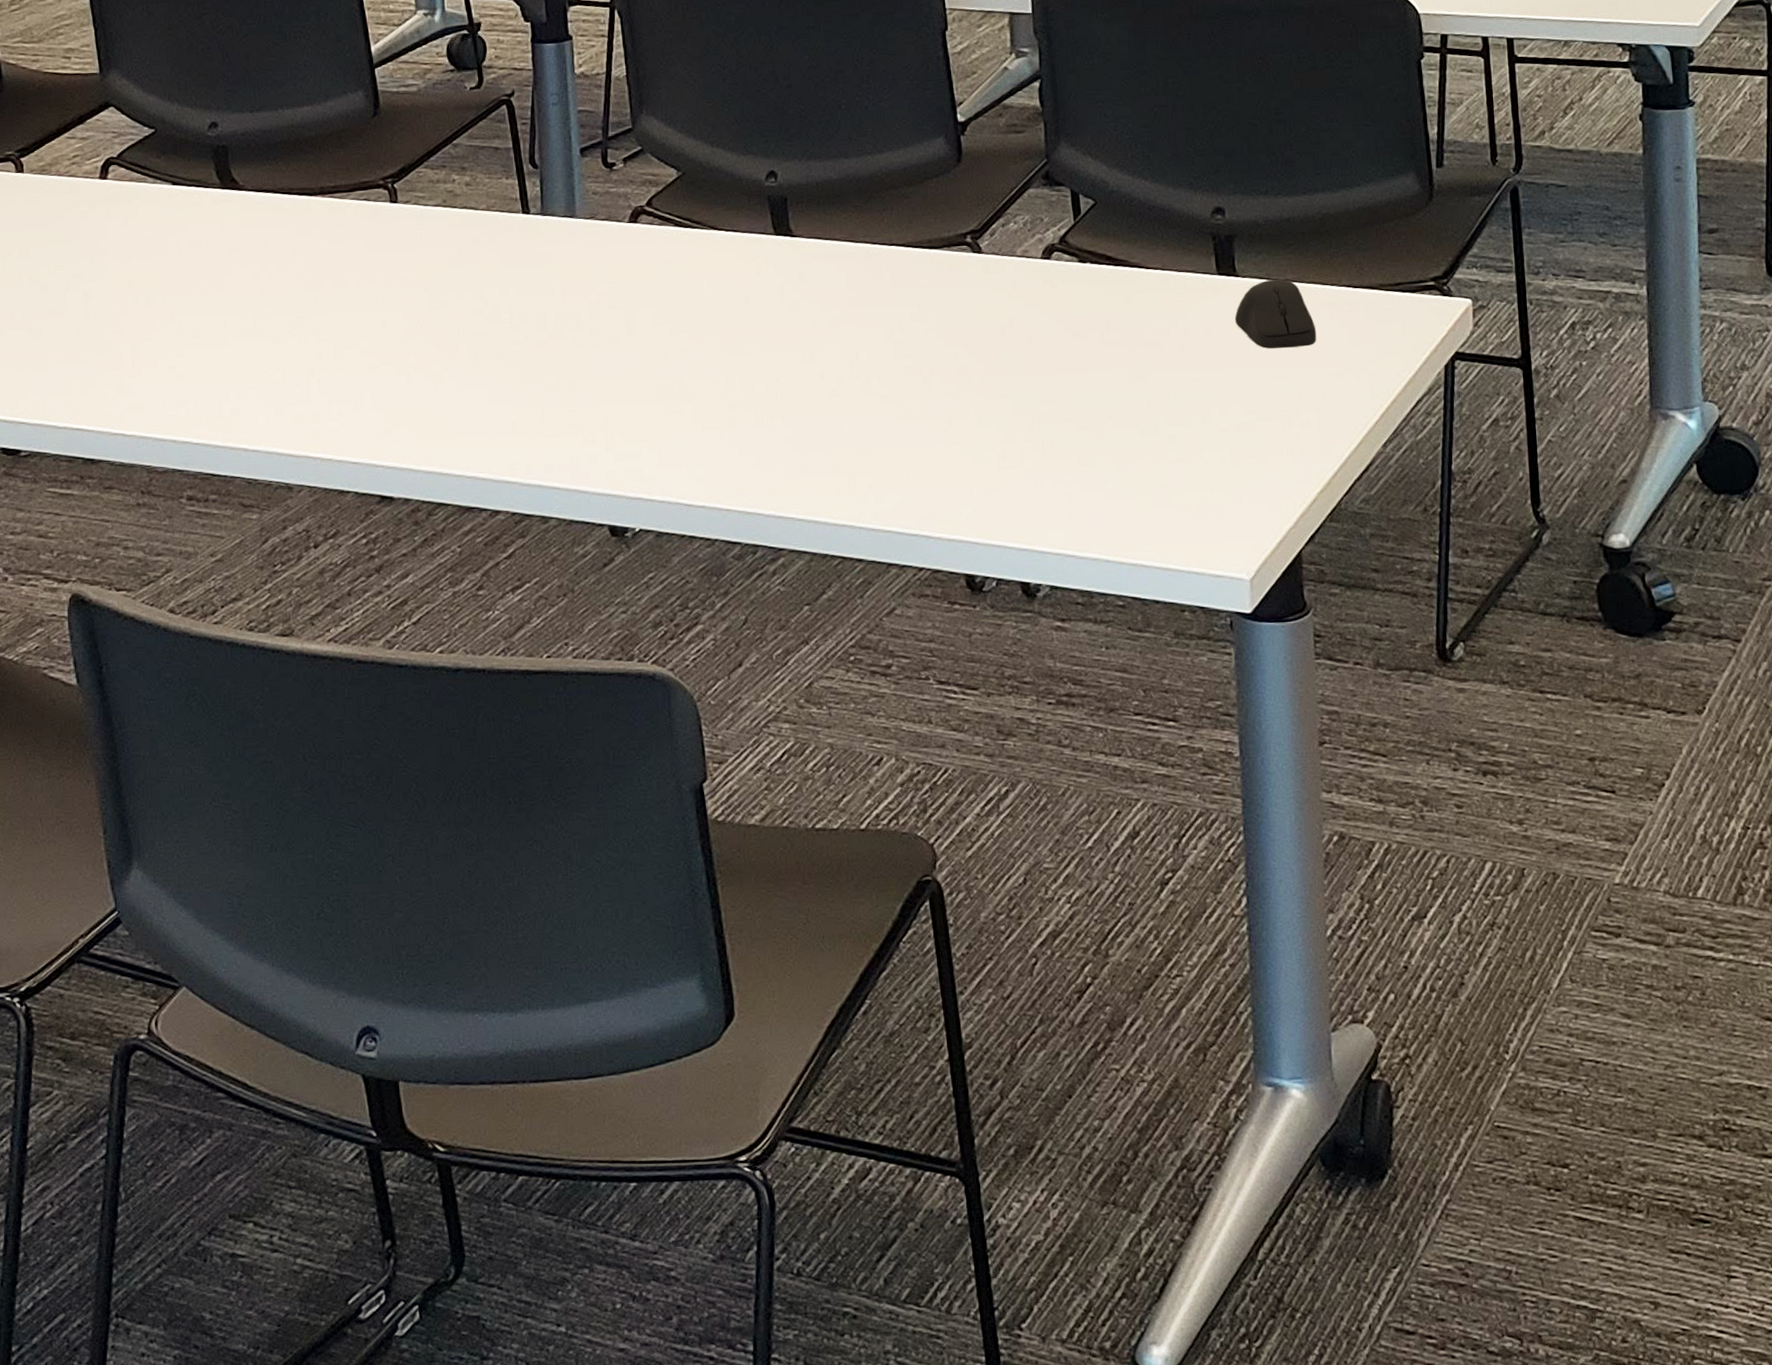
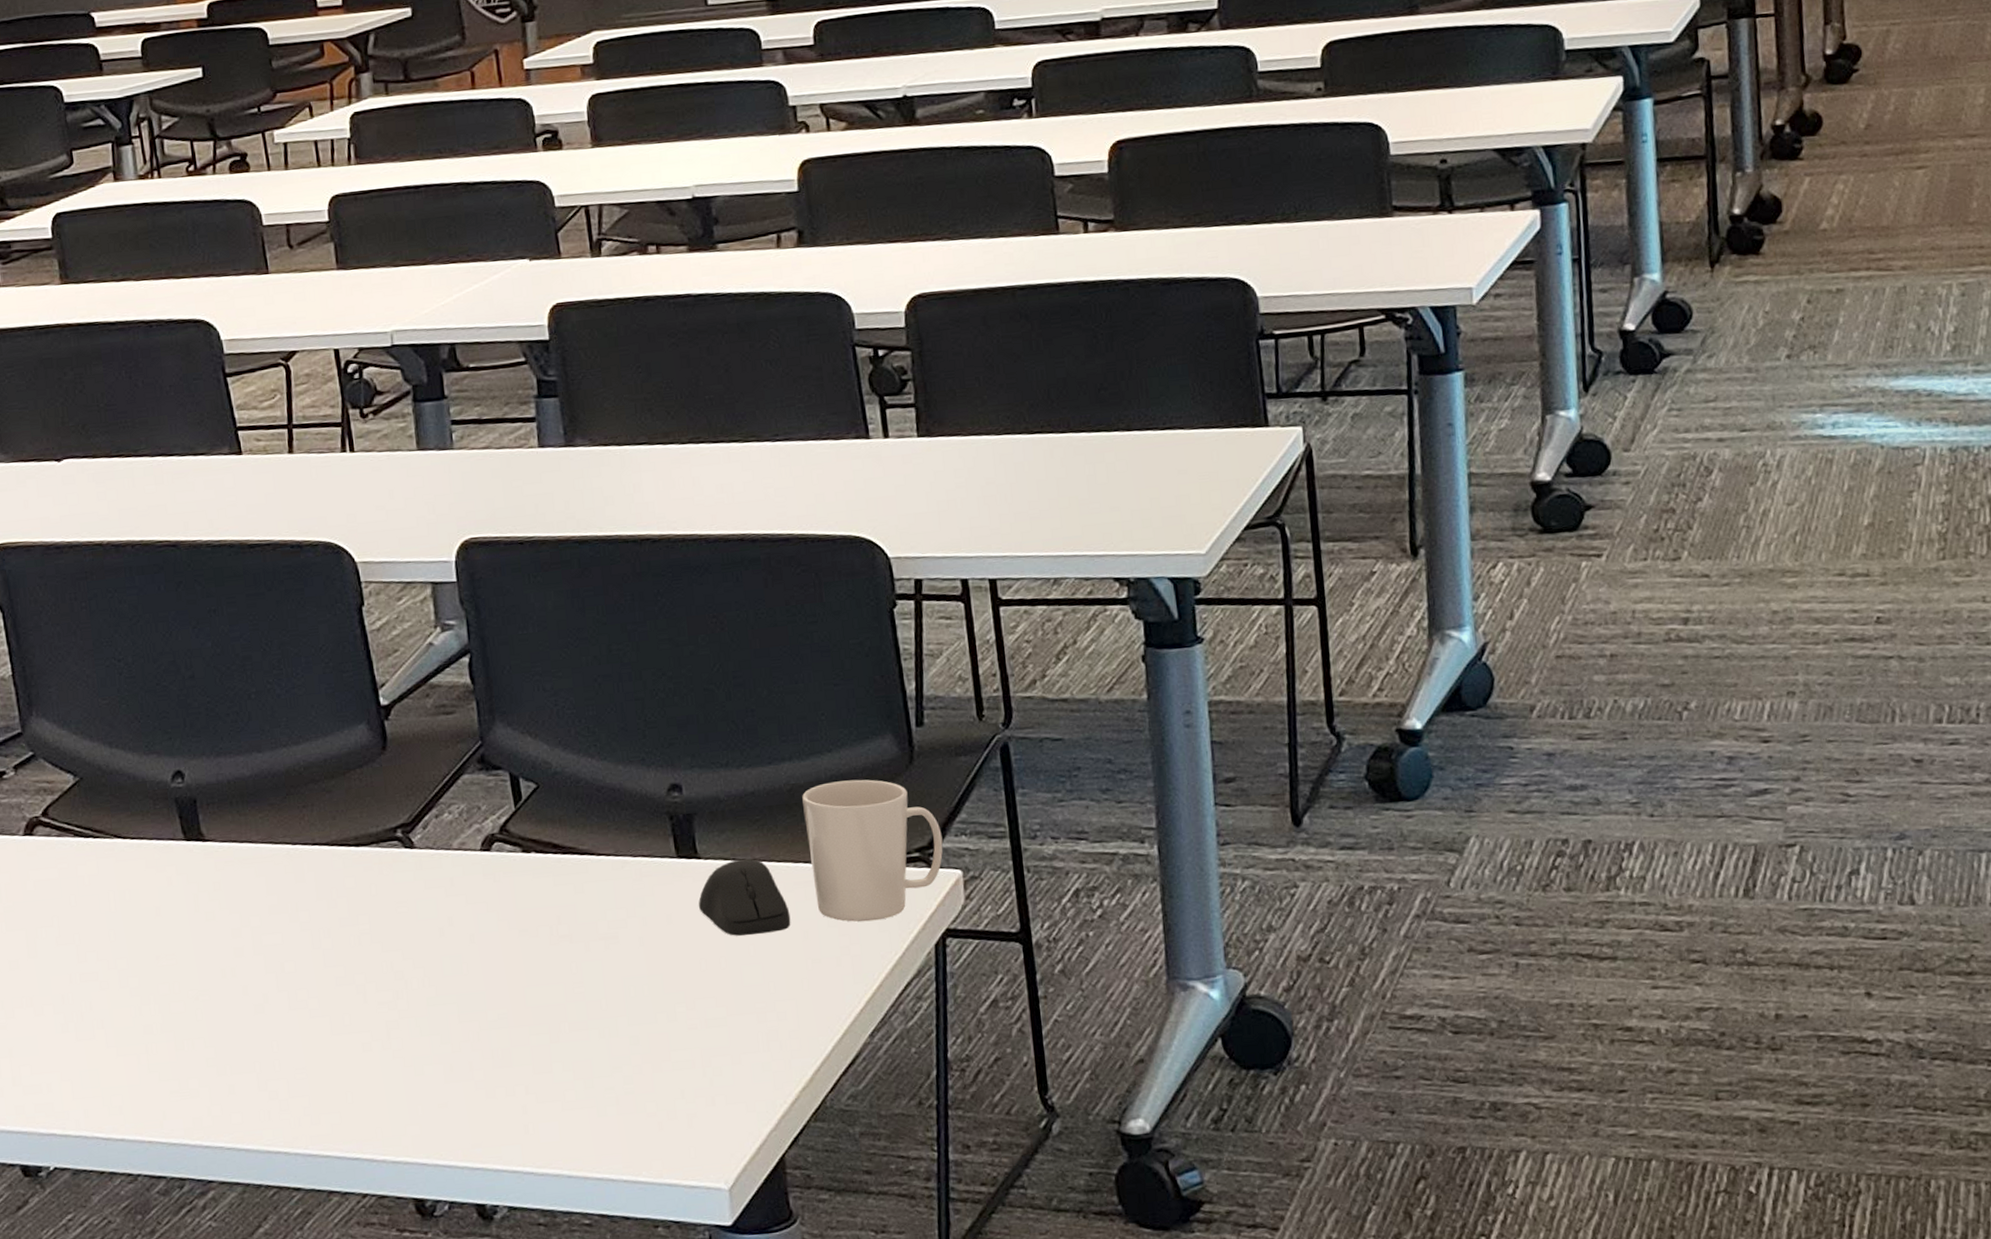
mug: none [1331,212,1456,342] -> present [801,779,943,922]

